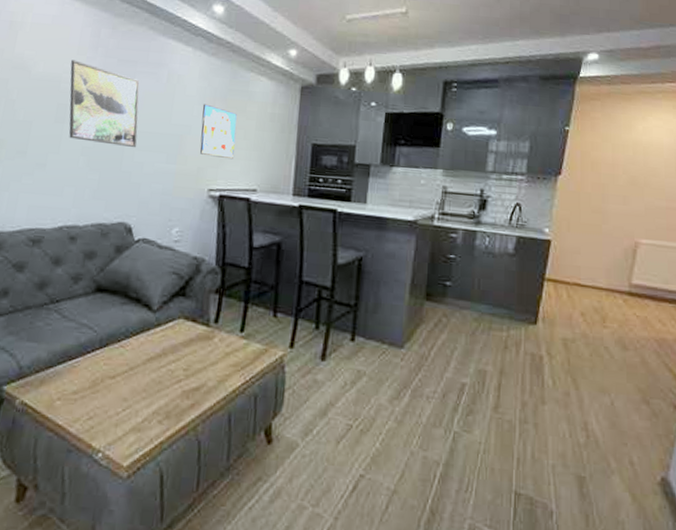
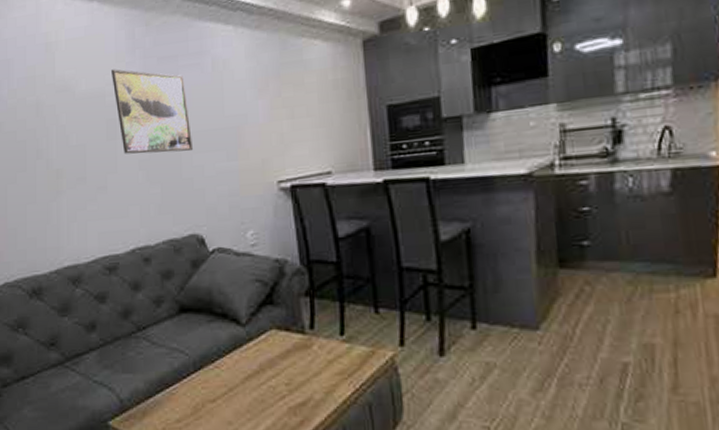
wall art: present [200,104,237,160] -> none [255,85,299,144]

